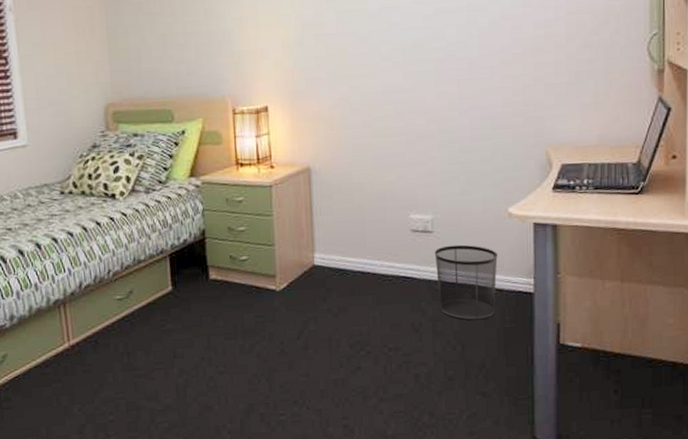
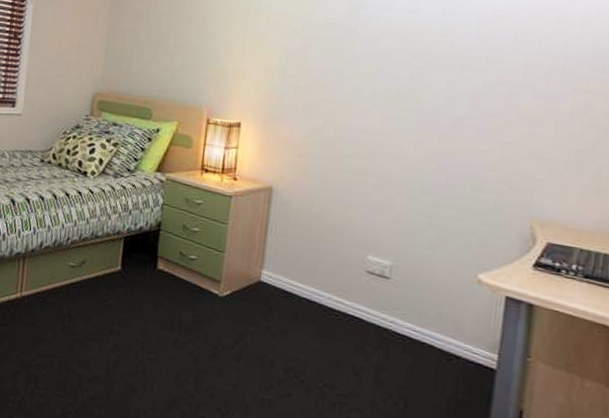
waste bin: present [434,244,498,321] -> none [385,295,460,383]

